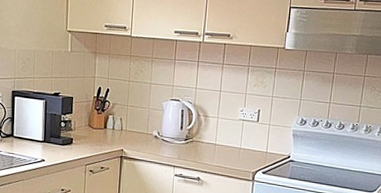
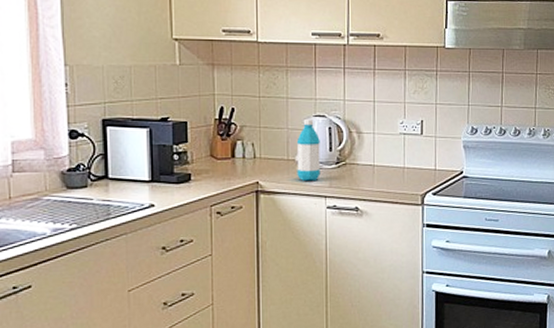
water bottle: none [153,102,174,152] -> present [296,119,321,181]

